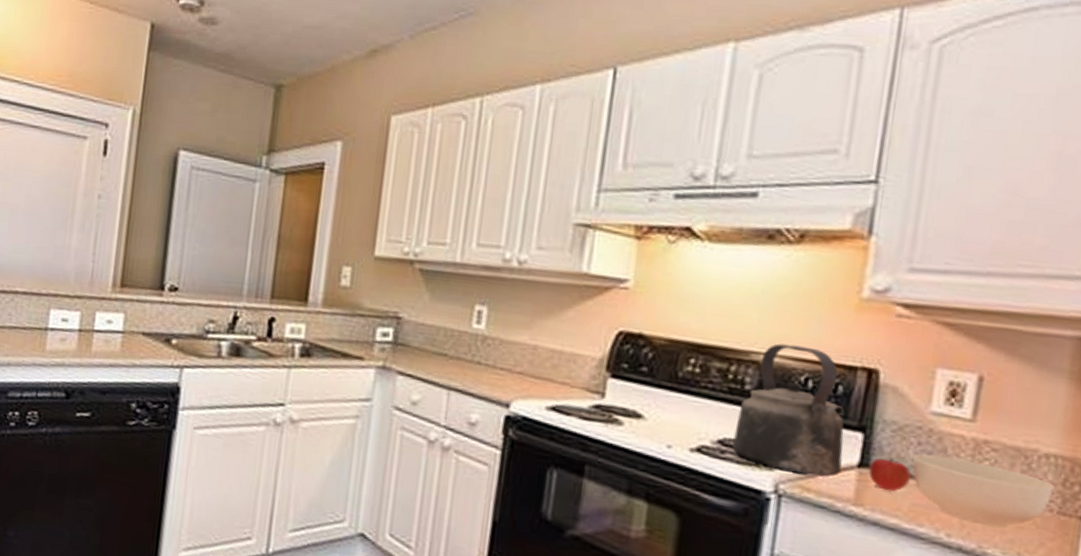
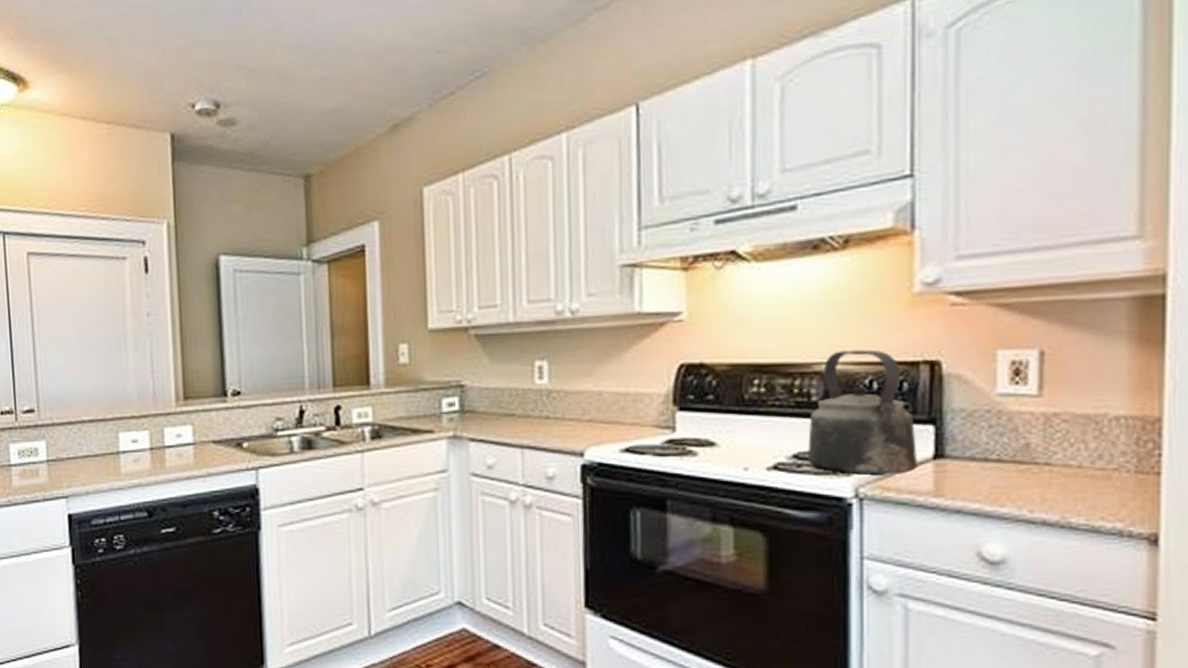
fruit: present [868,457,912,492] -> none [944,444,987,478]
bowl: present [912,453,1055,529] -> none [985,435,1128,496]

